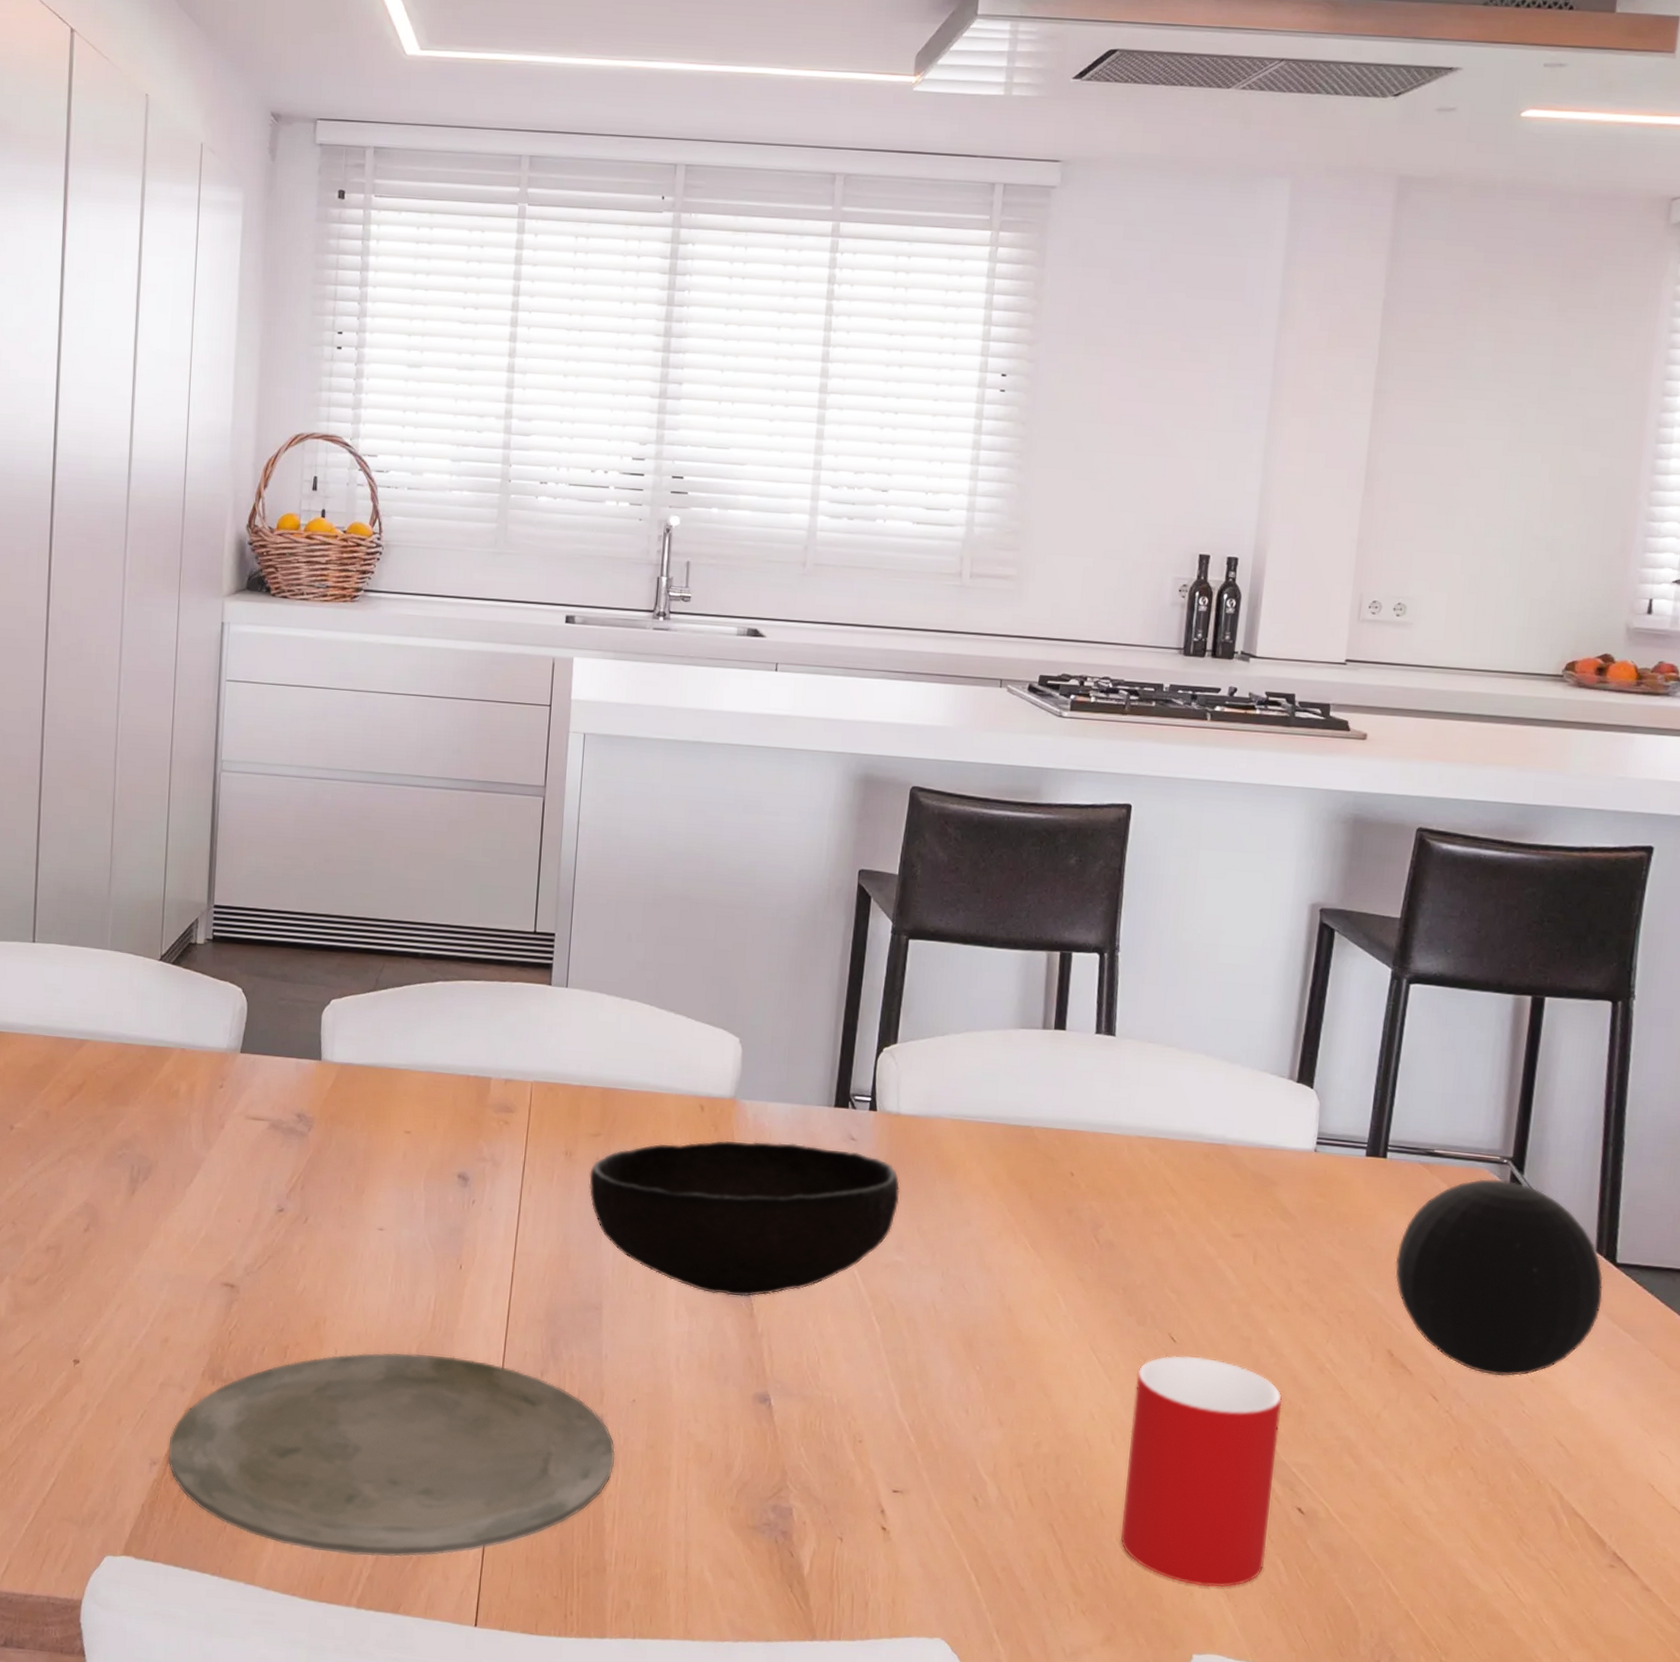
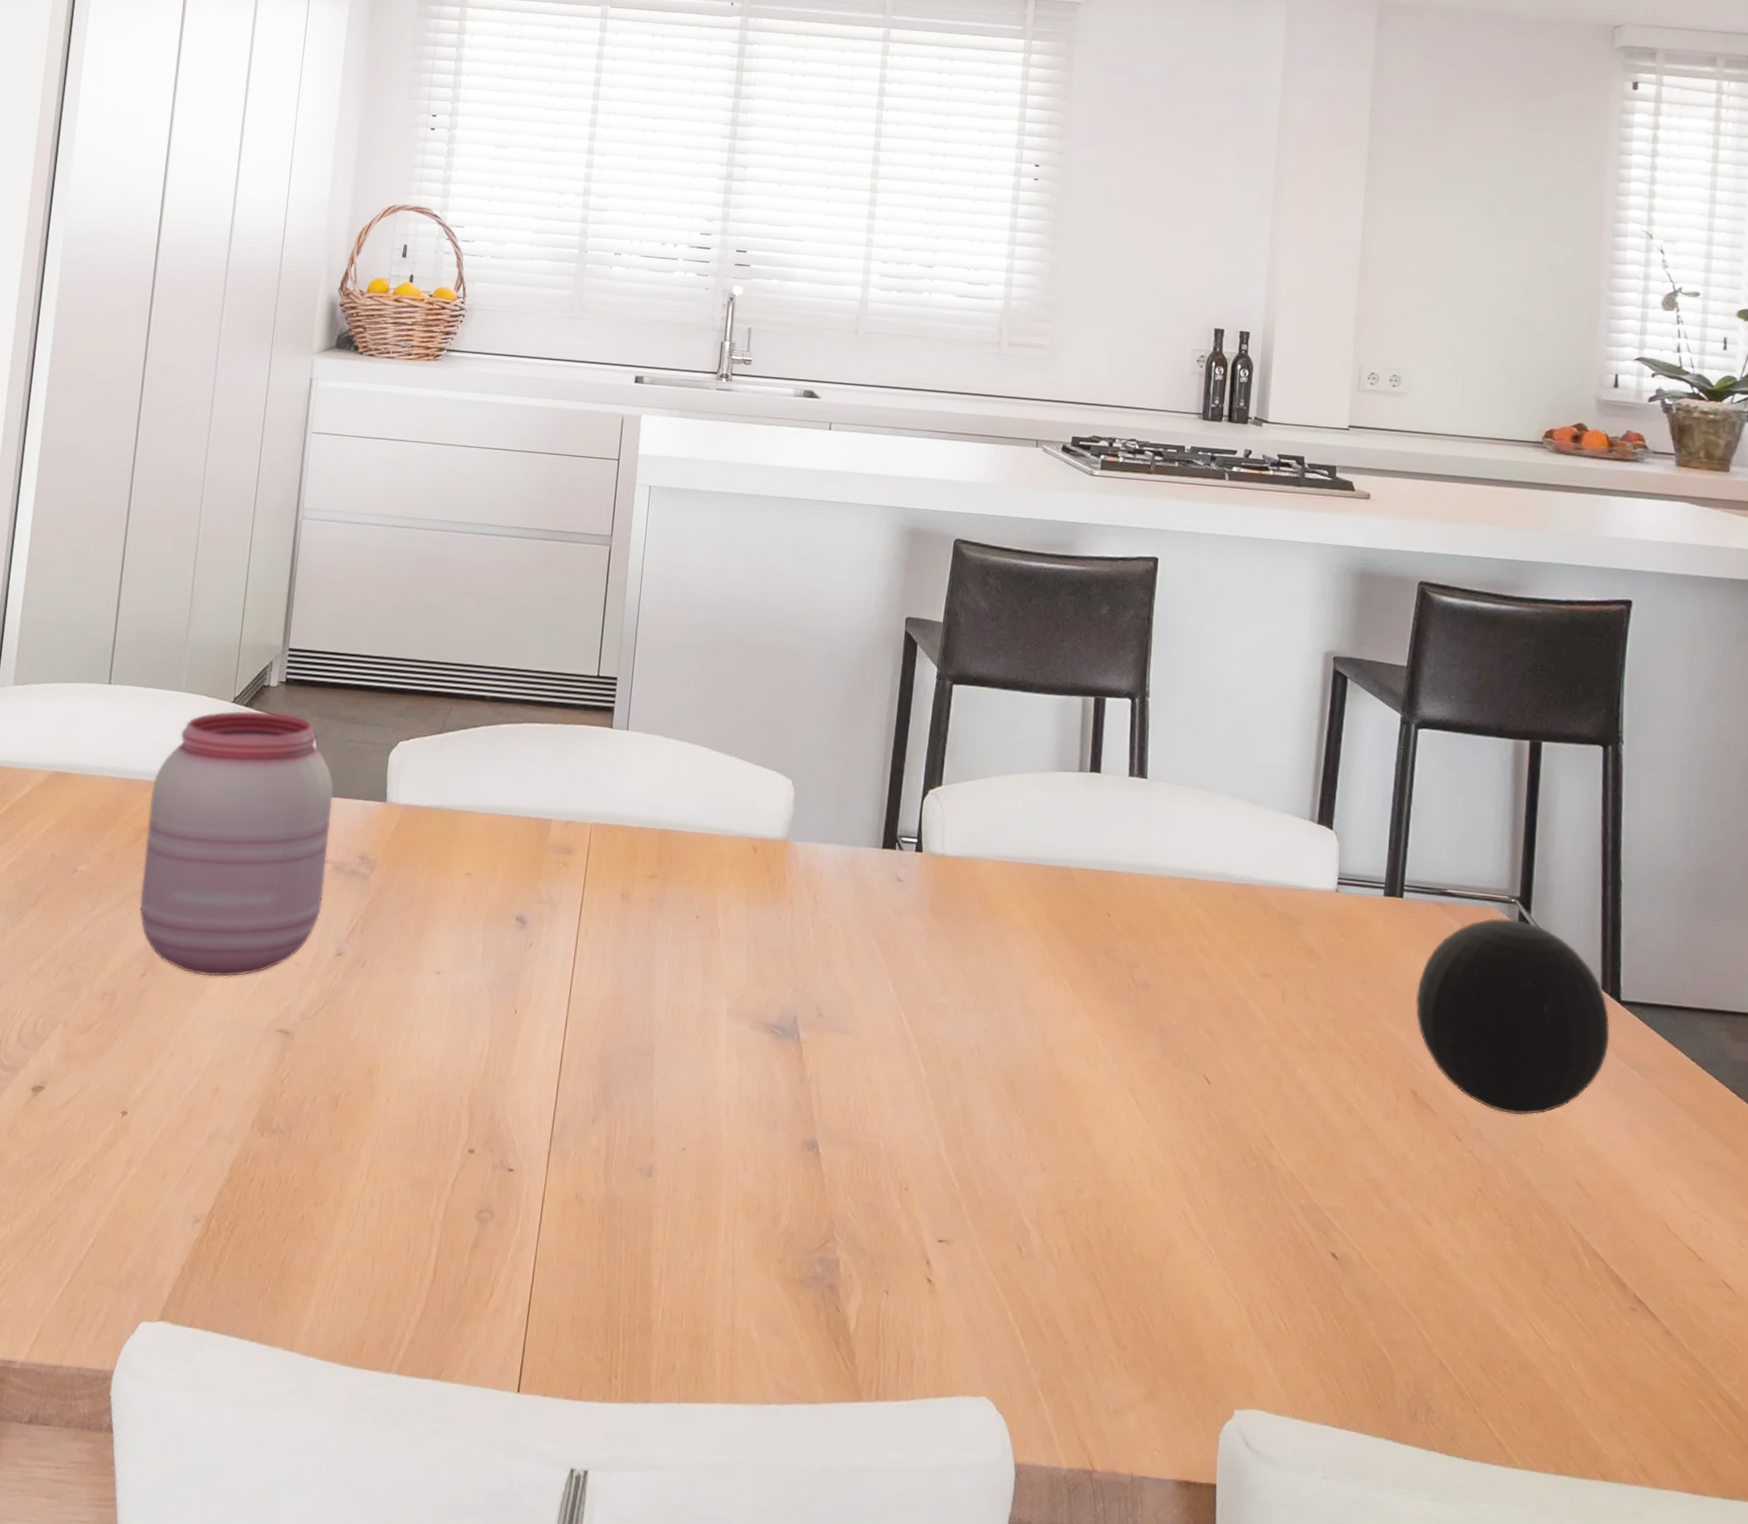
jar: none [78,969,268,1232] -> present [139,711,334,977]
plate: present [168,1352,616,1557] -> none [211,1100,664,1319]
bowl: present [589,1141,900,1297] -> none [644,882,945,1040]
cup: present [1120,1355,1283,1588] -> none [1161,1097,1314,1338]

